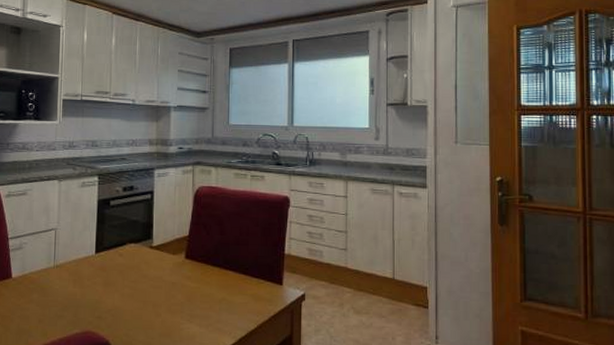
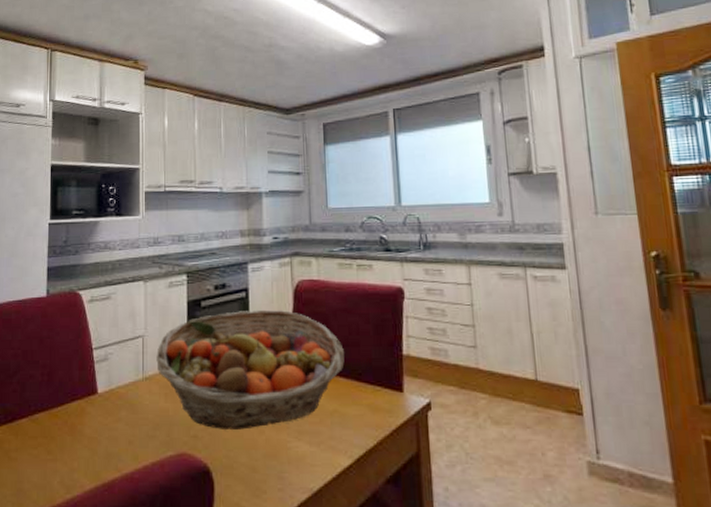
fruit basket: none [67,210,234,313] -> present [156,309,344,430]

